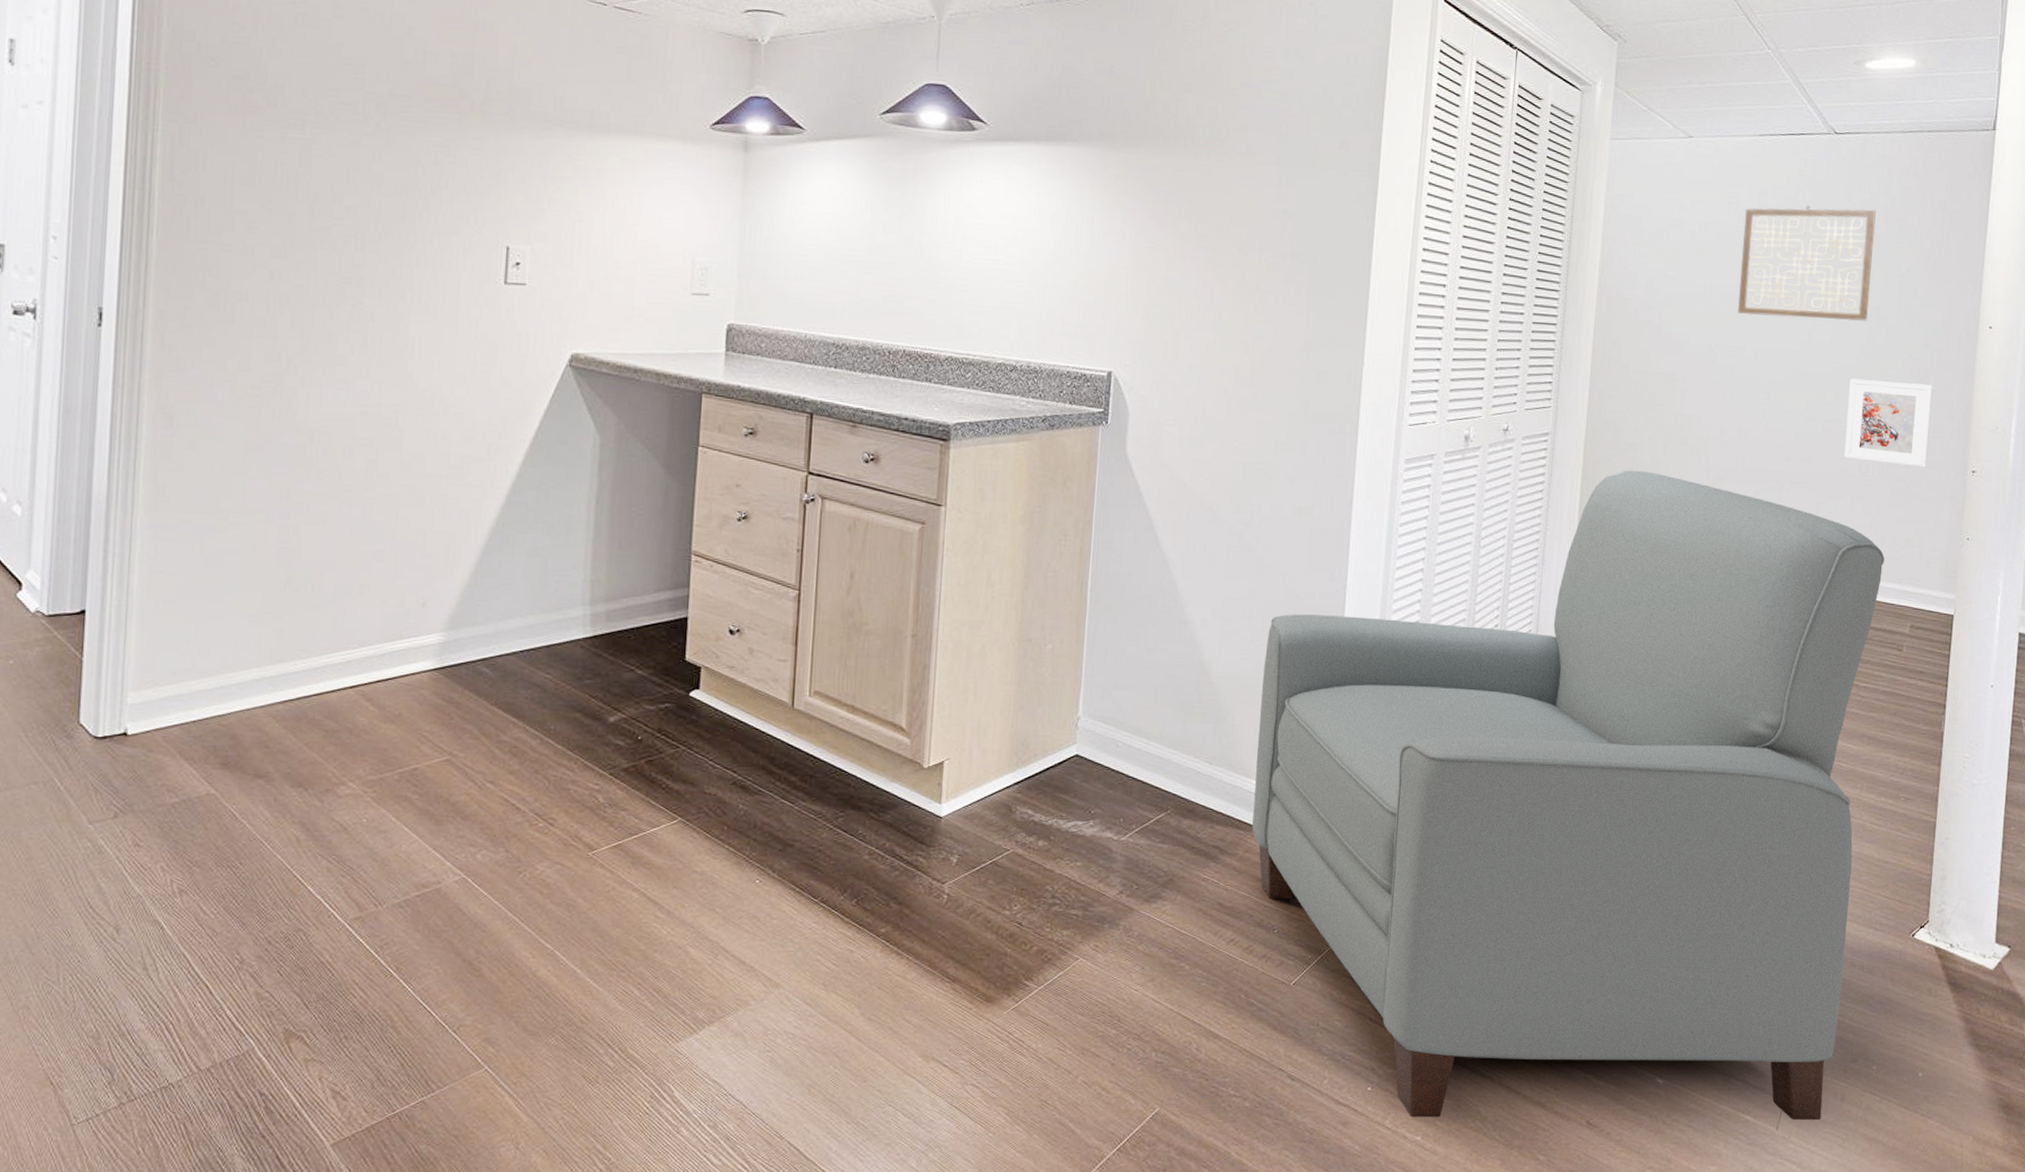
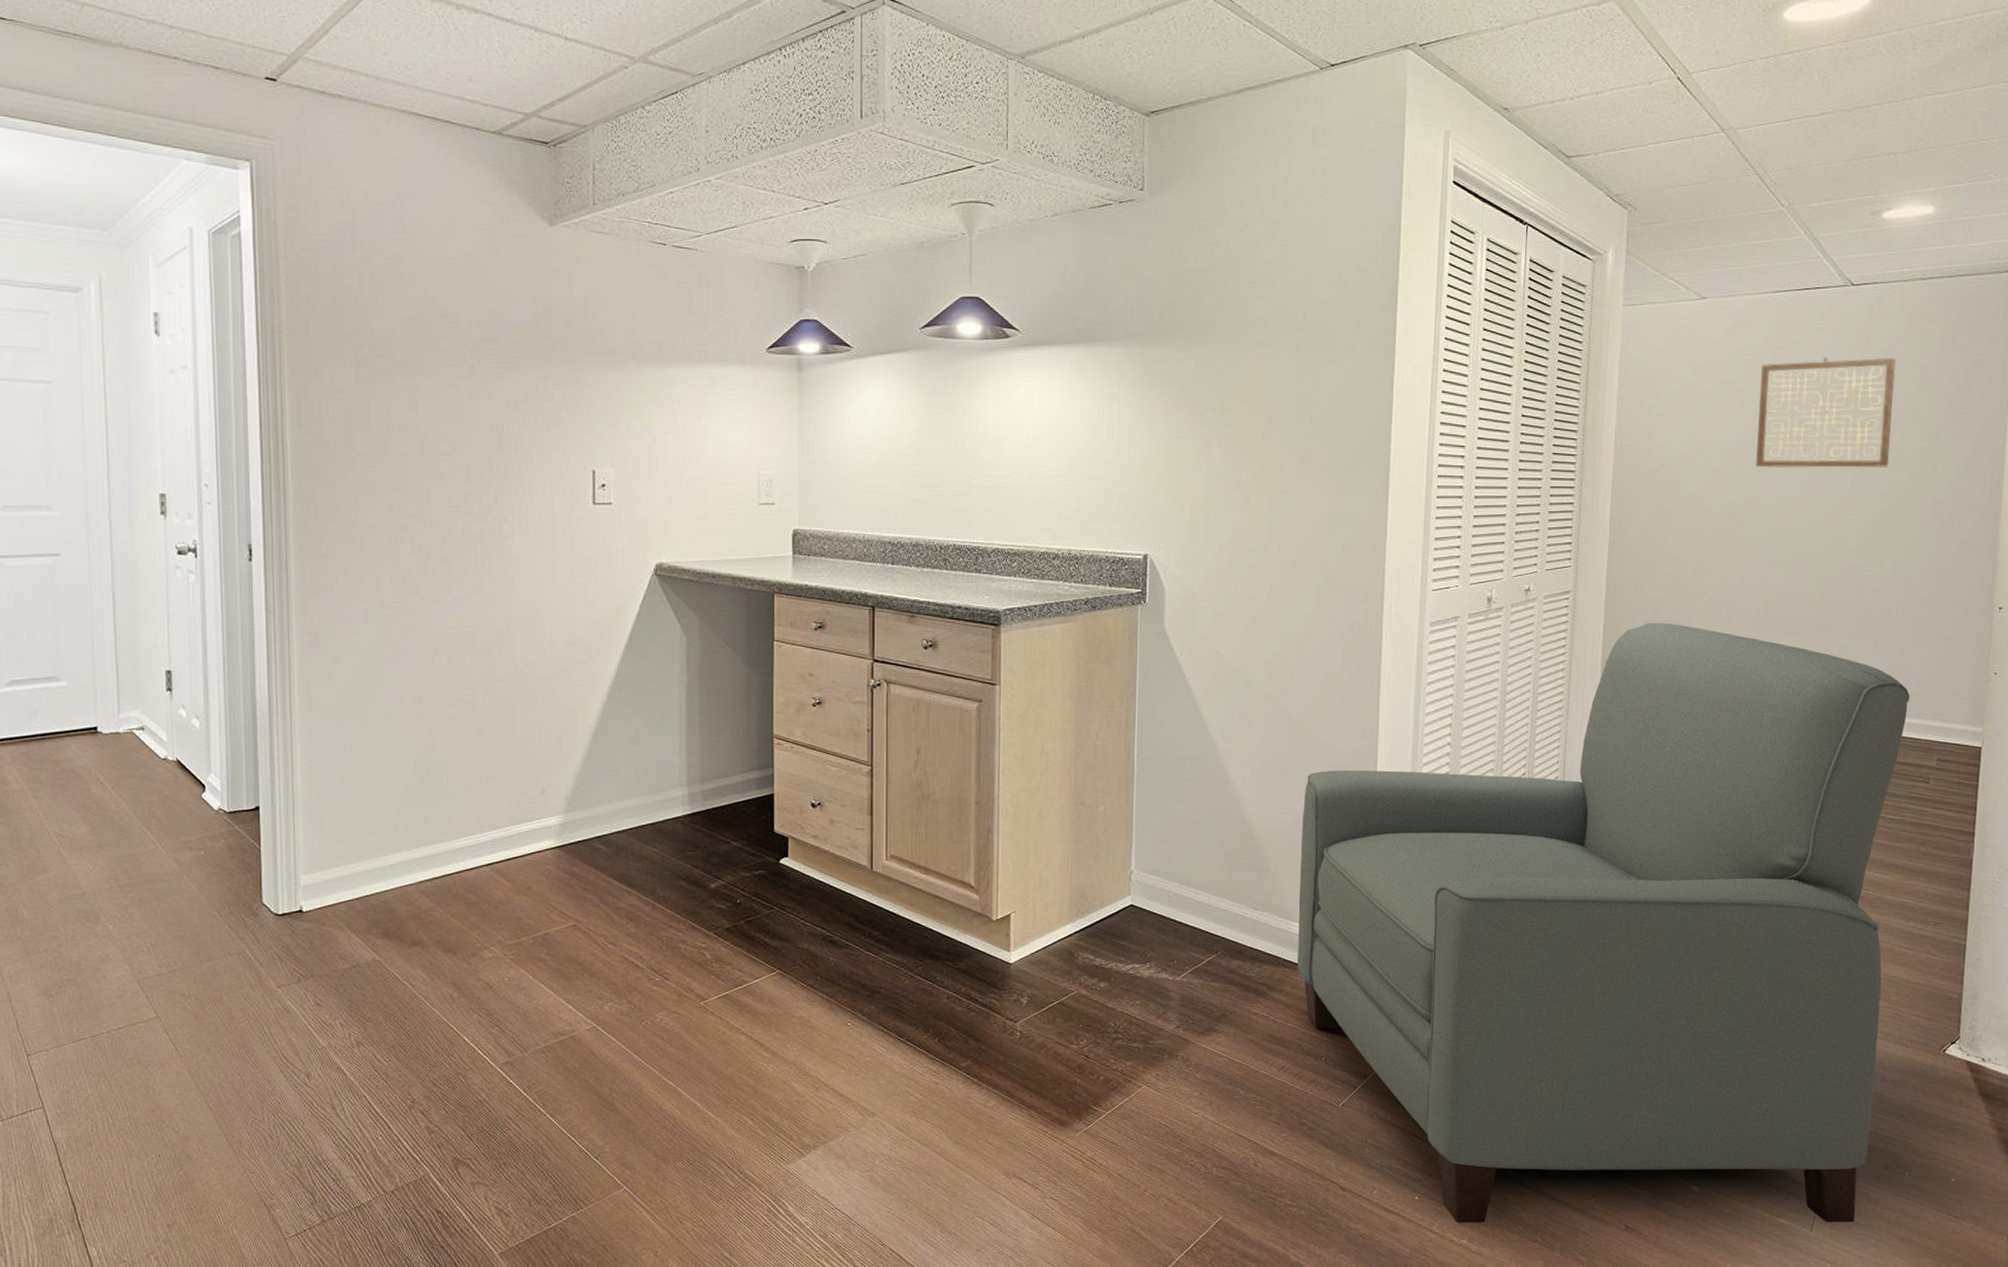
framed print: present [1844,378,1932,468] -> none [1866,523,1957,607]

